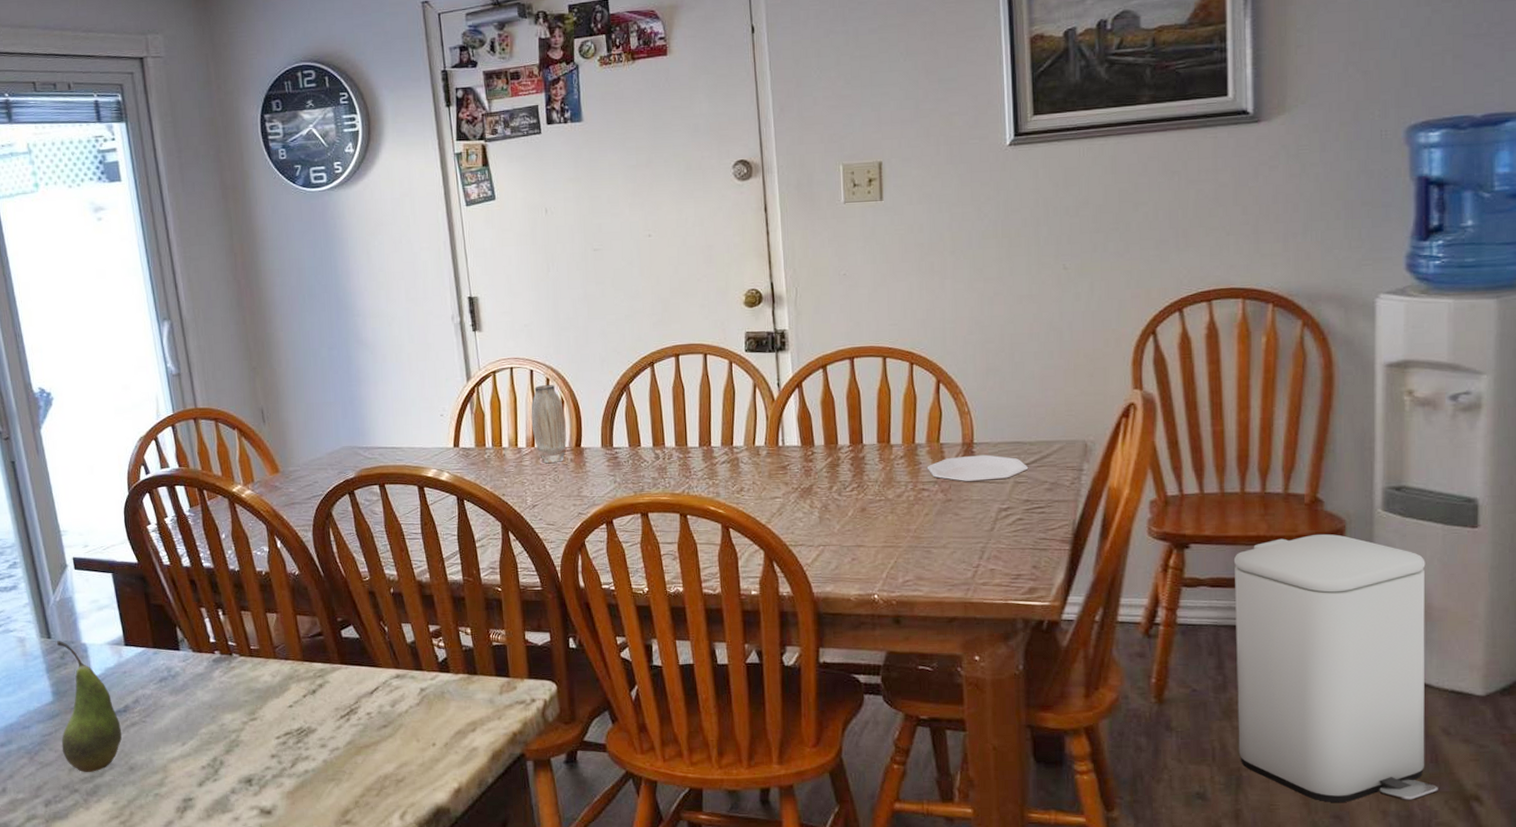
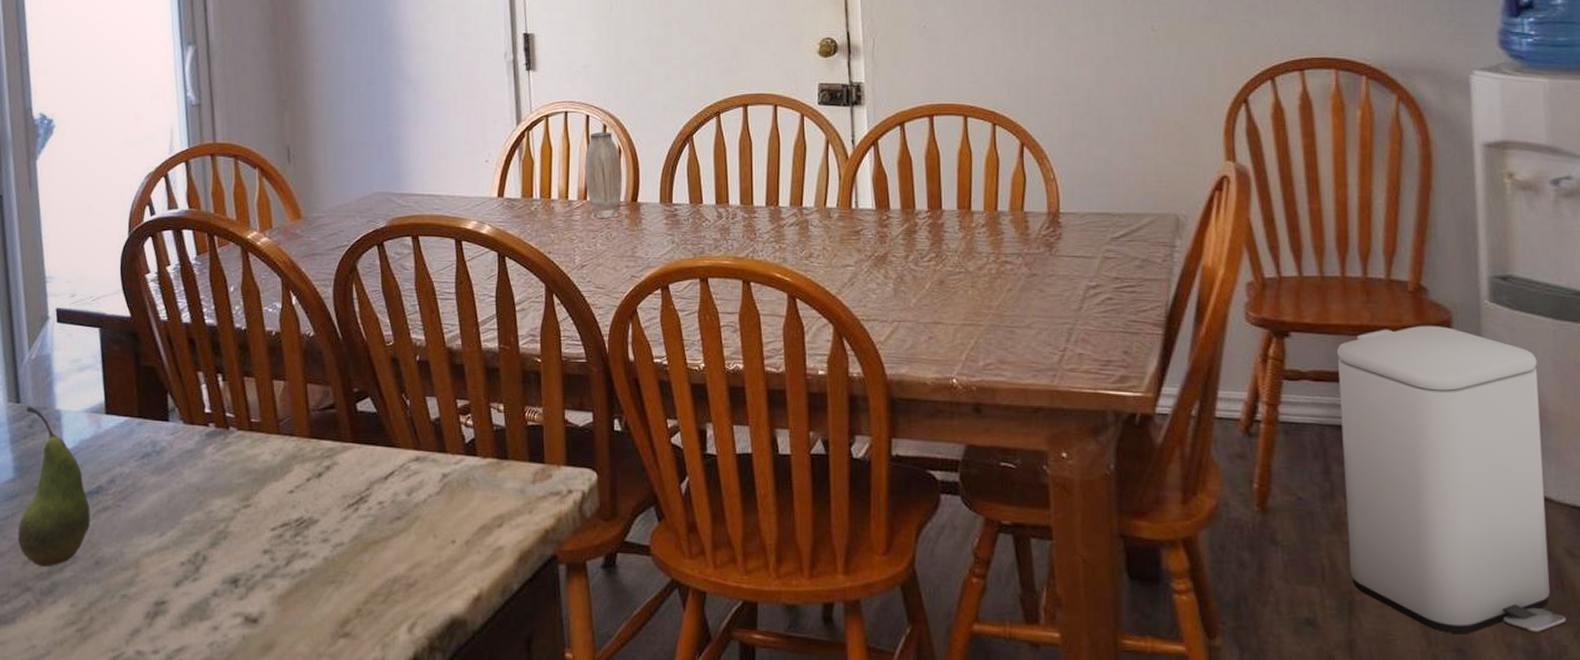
plate: present [927,454,1029,482] -> none [1010,226,1118,256]

